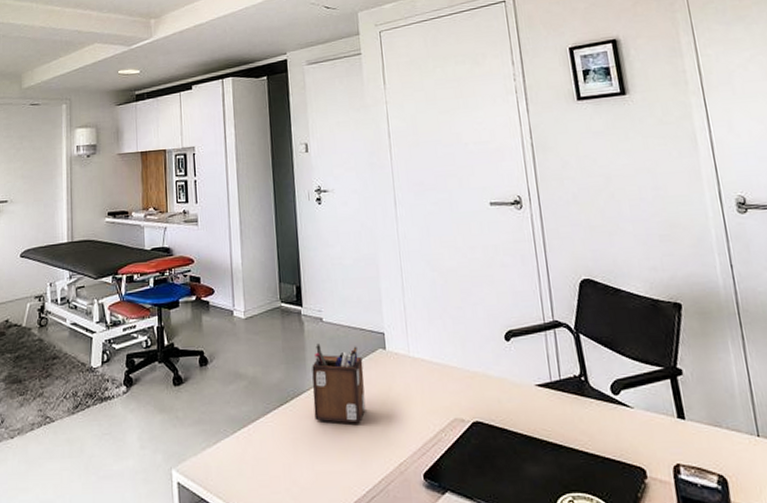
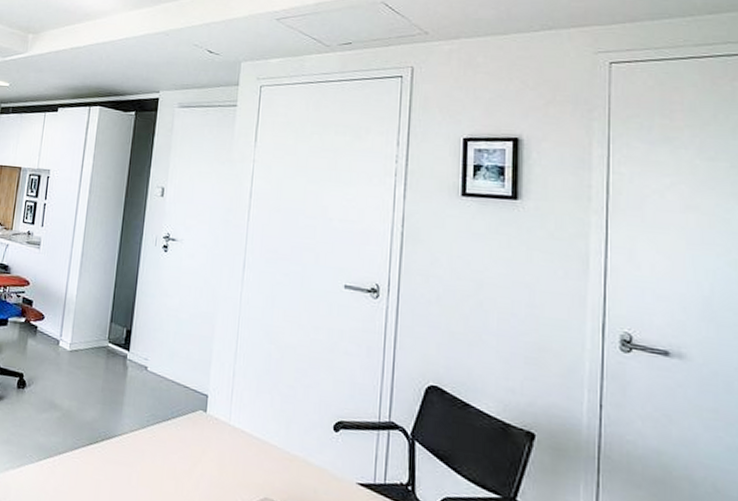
desk organizer: present [312,343,366,424] -> none [121,391,181,481]

